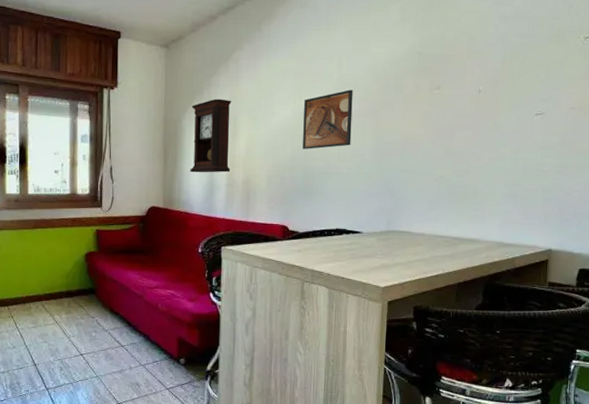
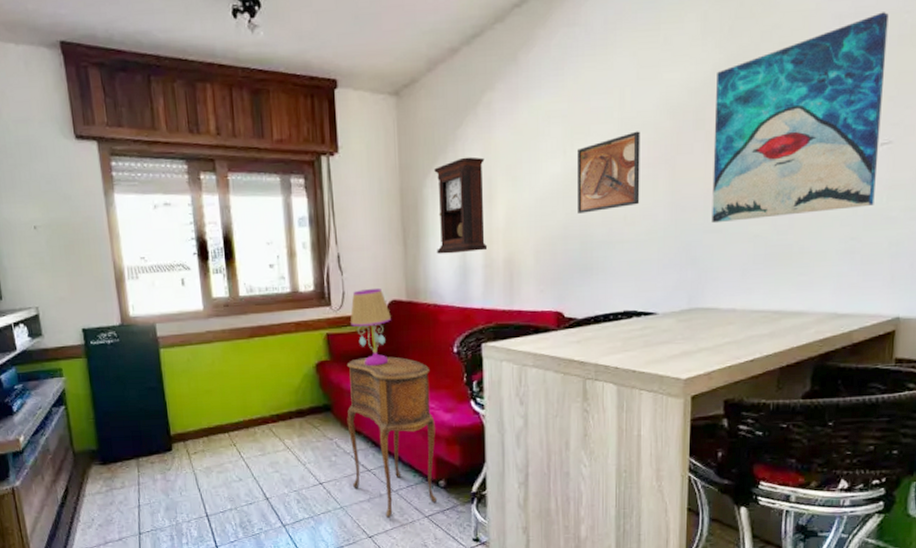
side table: none [107,251,180,388] -> present [346,356,438,518]
table lamp: none [117,196,150,258] -> present [350,289,391,365]
wall art: none [406,17,540,165] -> present [712,12,889,224]

